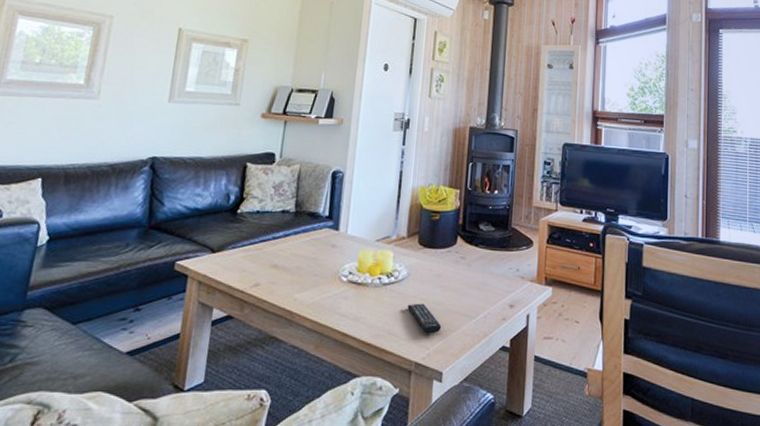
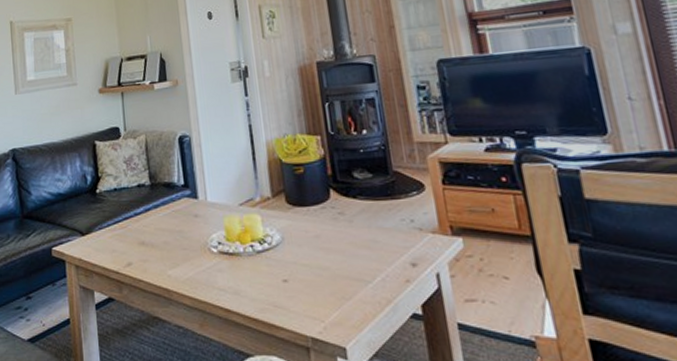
remote control: present [407,303,442,334] -> none [289,269,334,305]

